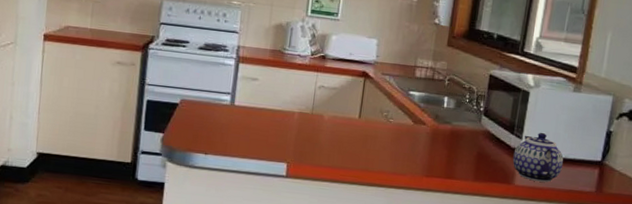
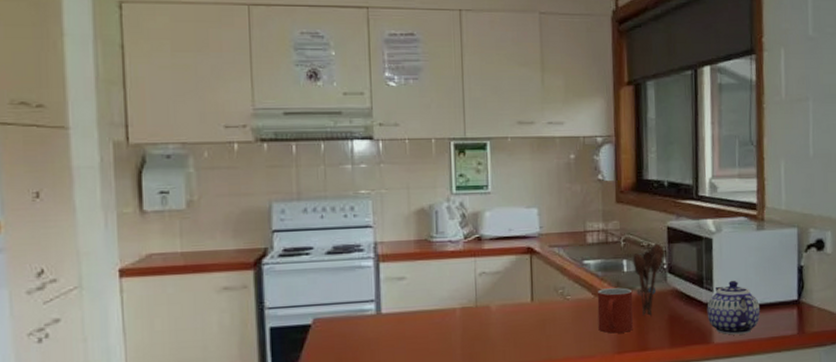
mug: none [412,118,449,160] -> present [597,287,633,334]
utensil holder: none [452,87,483,150] -> present [632,243,664,316]

